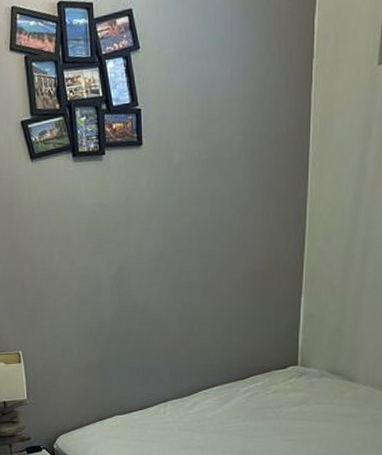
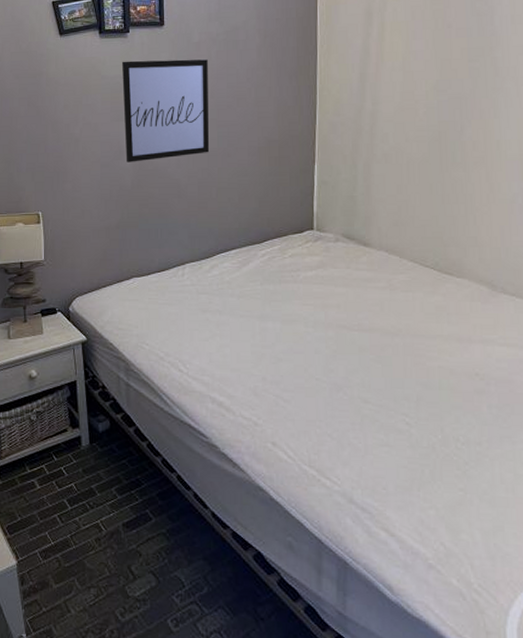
wall art: none [97,183,192,298] -> present [121,59,210,162]

